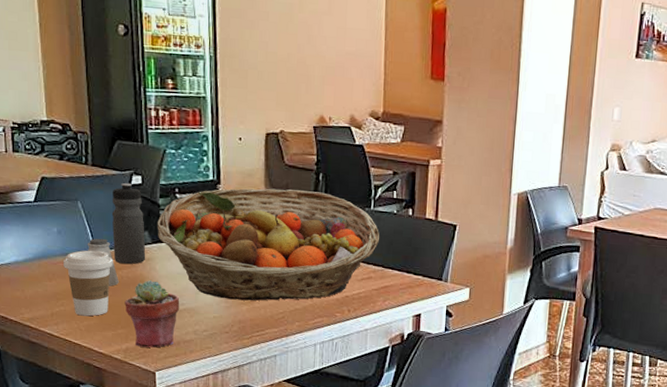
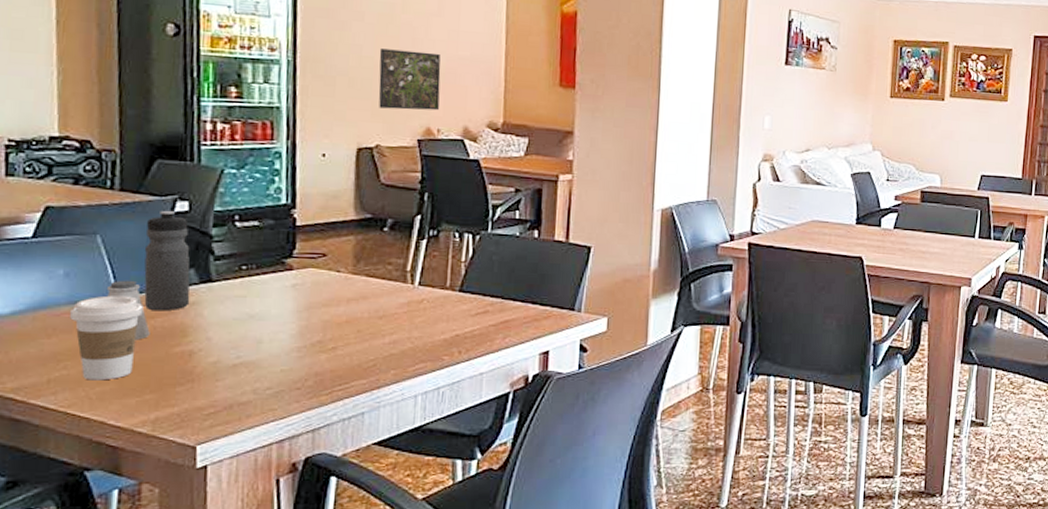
potted succulent: present [125,280,180,348] -> none [156,329,235,415]
fruit basket: present [157,188,380,301] -> none [207,211,499,348]
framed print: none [281,45,332,101] -> present [378,48,441,111]

